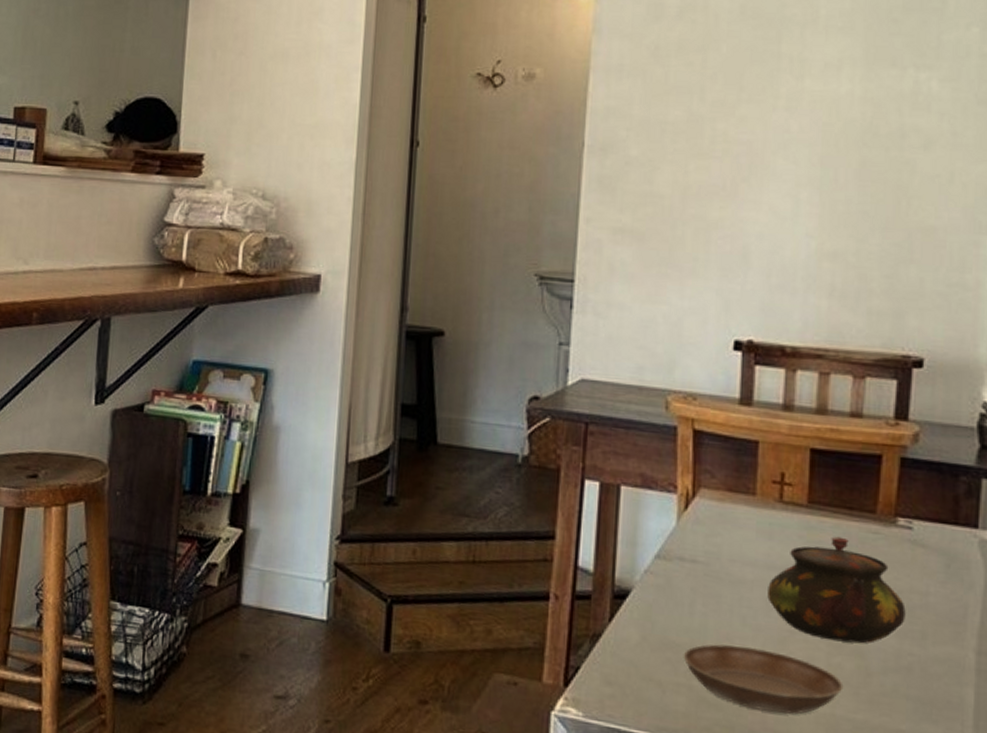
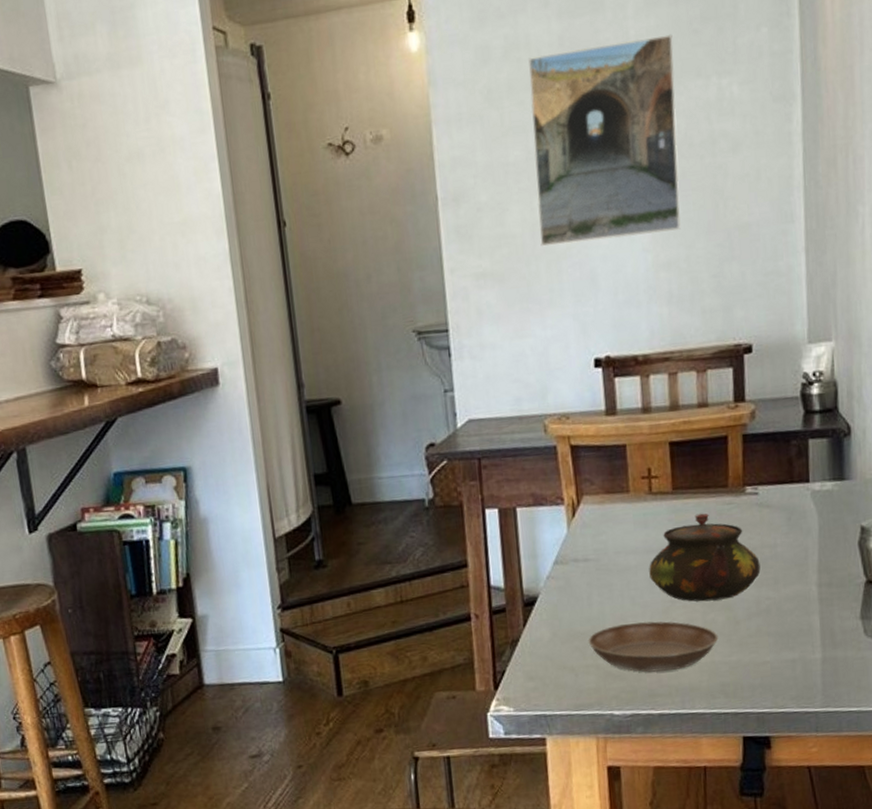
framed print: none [690,19,868,220] -> present [528,34,681,247]

